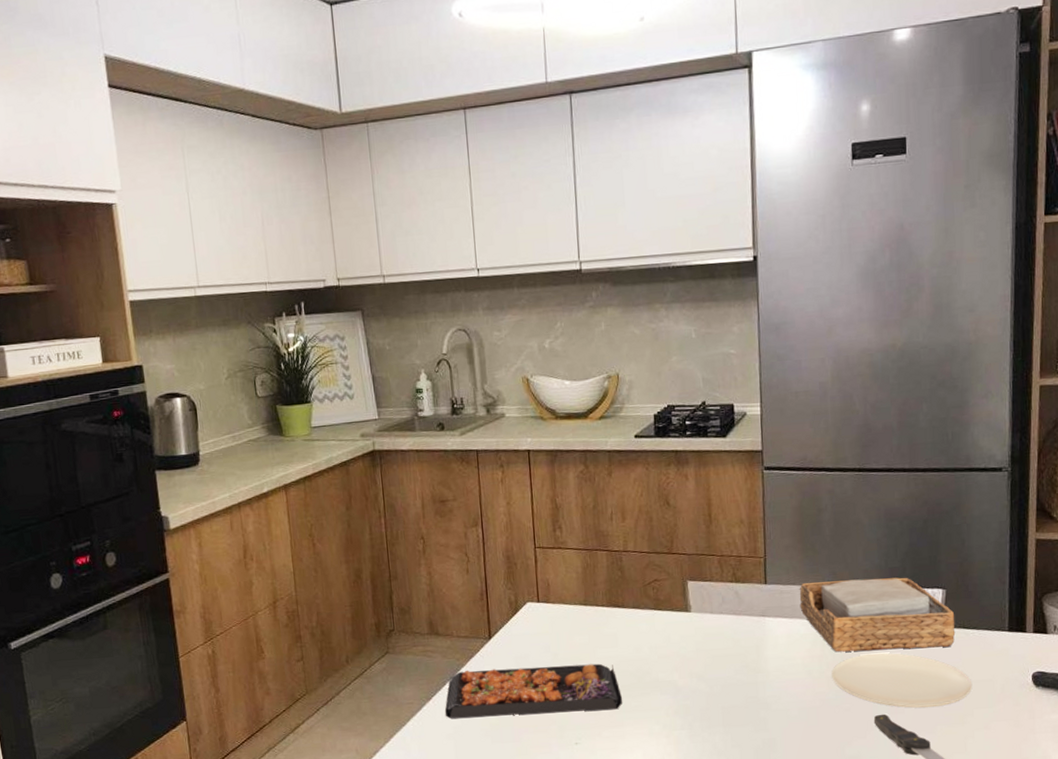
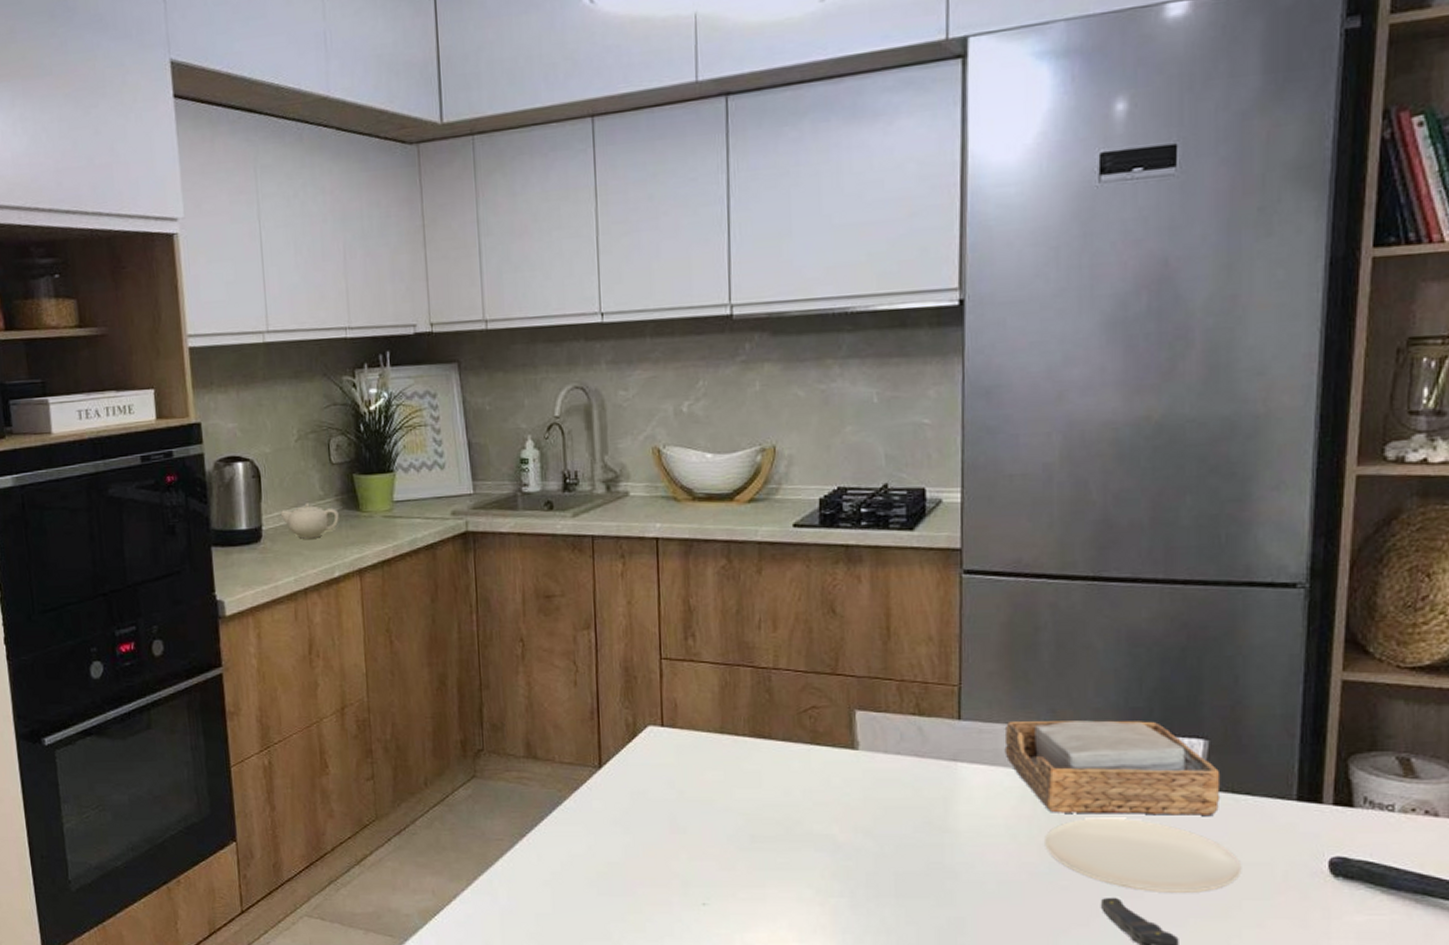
teapot: none [215,430,267,461] -> present [280,503,340,539]
food tray: present [444,663,622,719] -> none [541,804,764,864]

